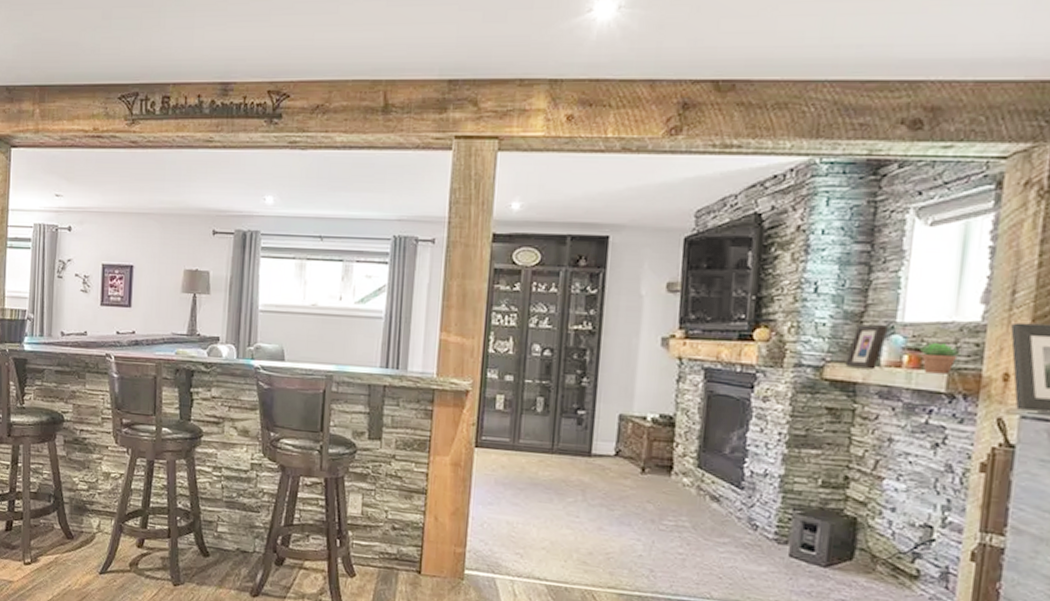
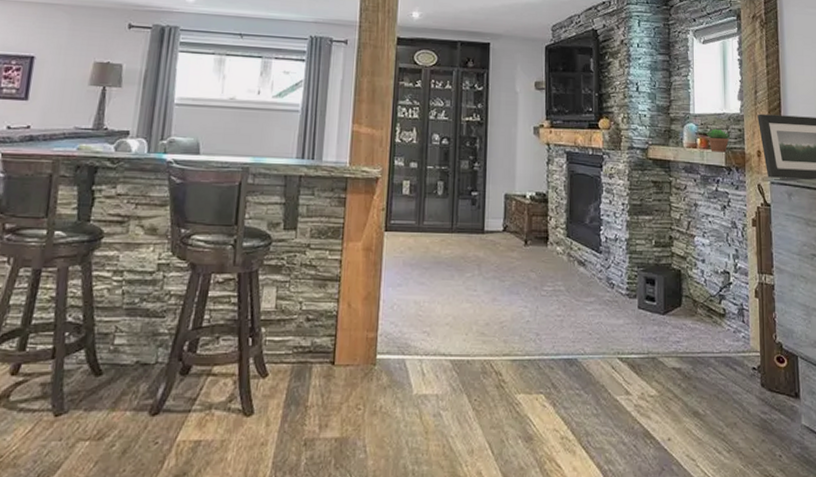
picture frame: present [845,324,888,370] -> none [661,115,686,150]

